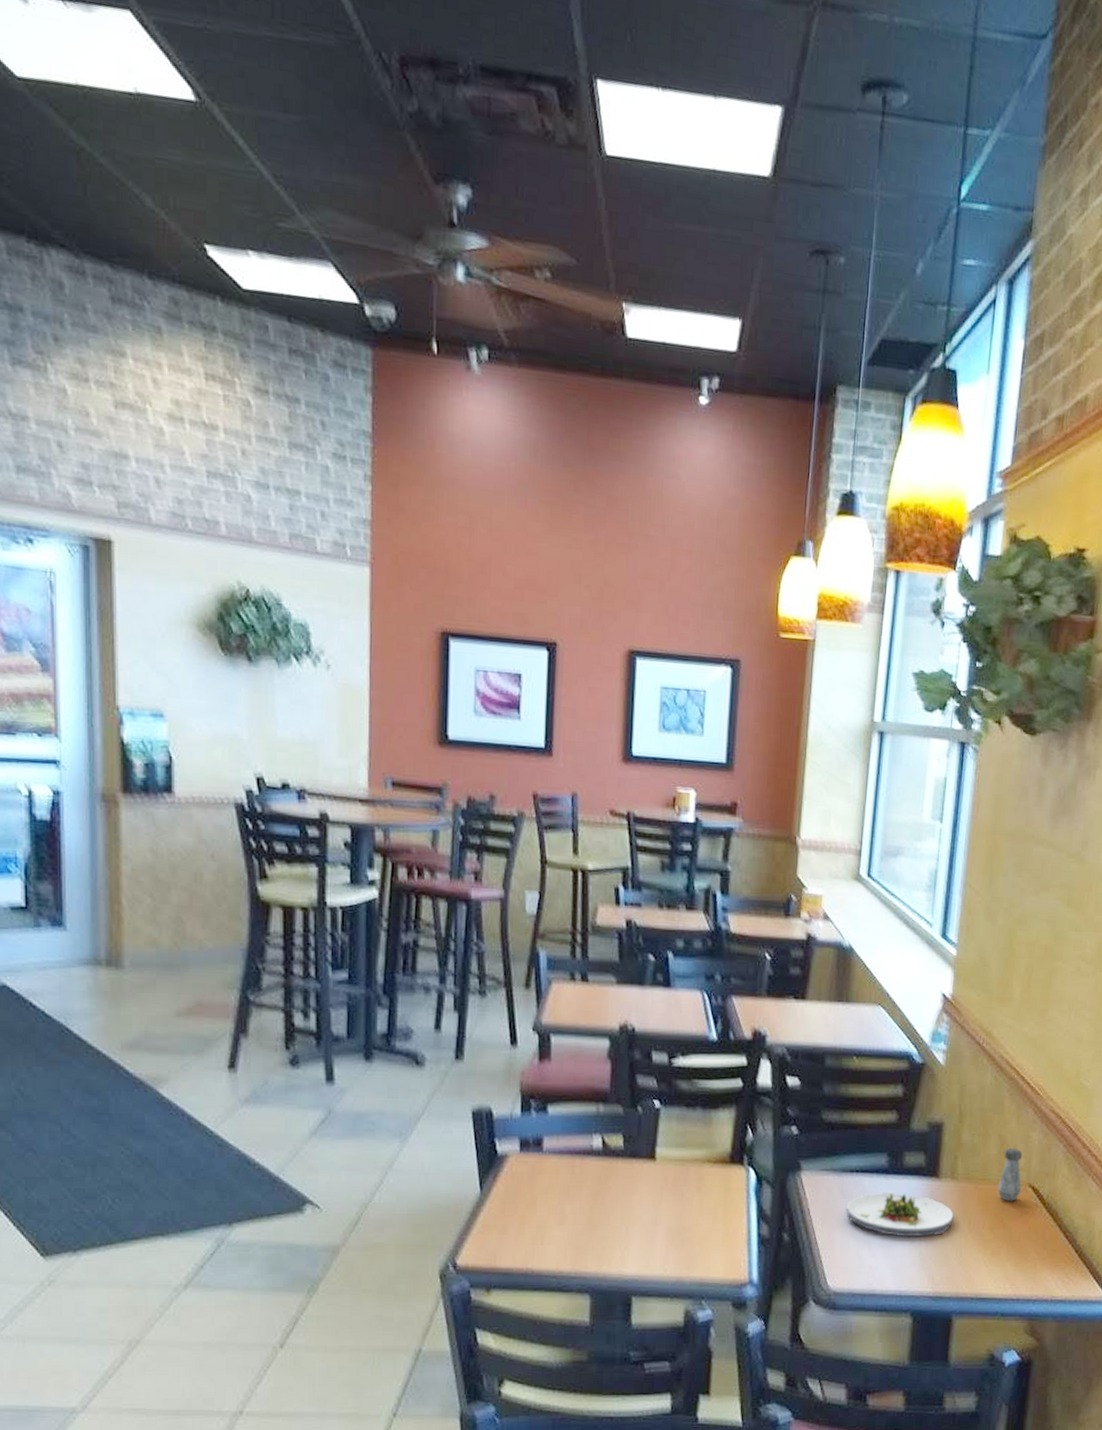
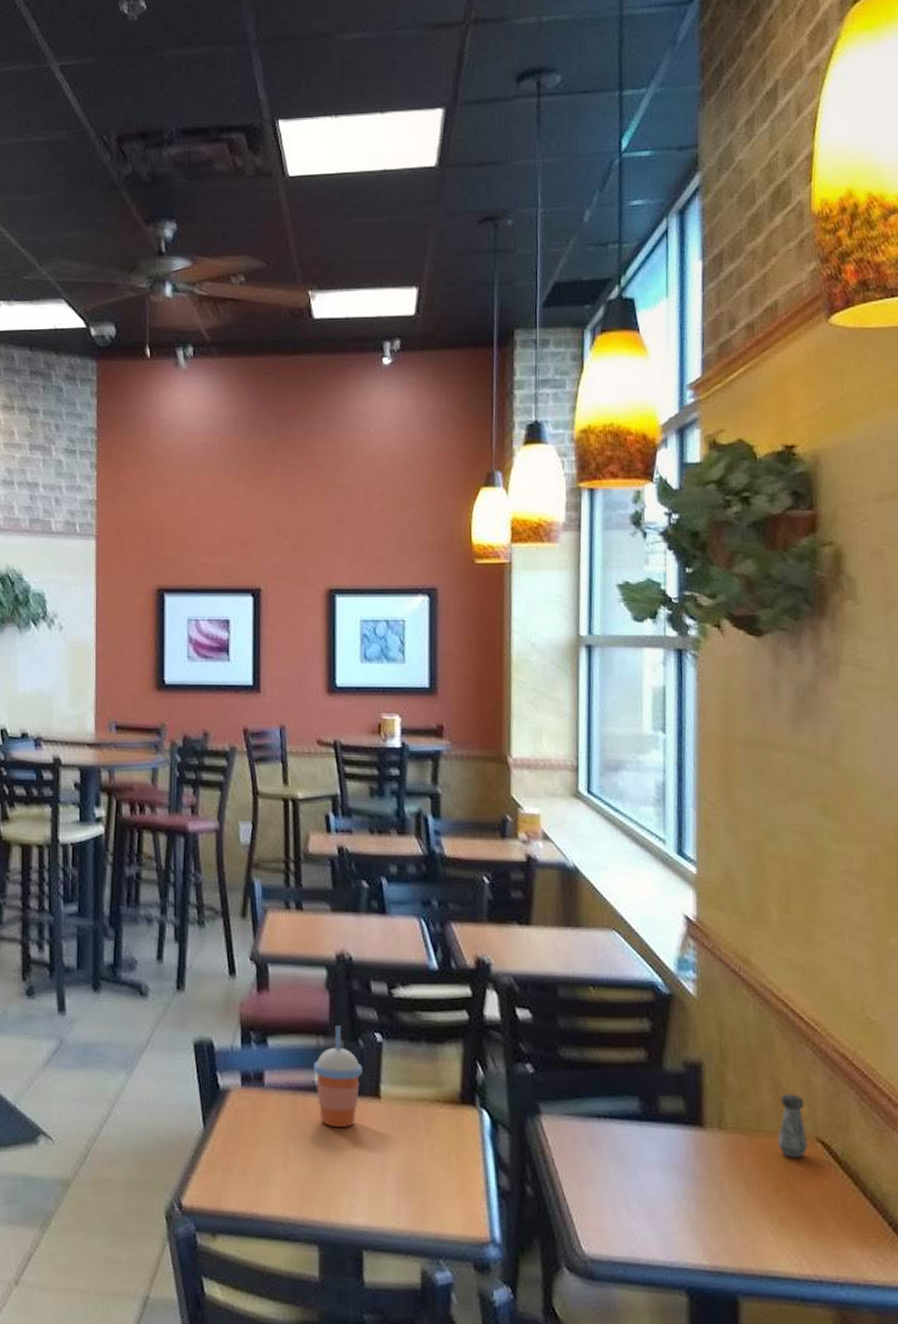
cup with straw: none [592,1093,640,1187] -> present [314,1025,362,1127]
salad plate: present [846,1192,954,1237] -> none [596,1142,726,1197]

